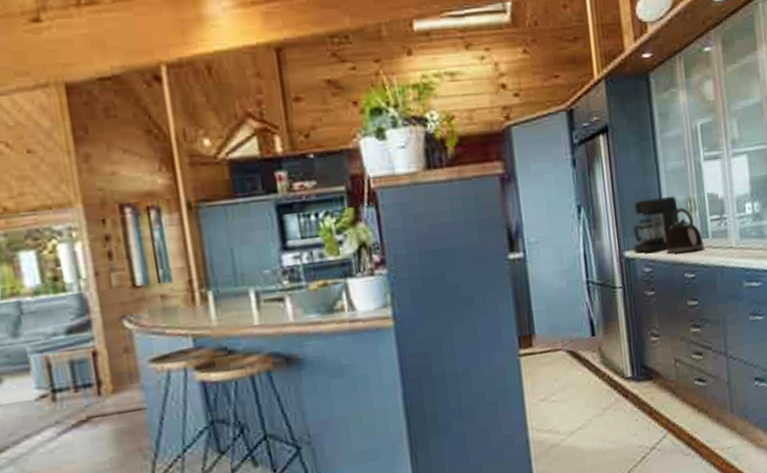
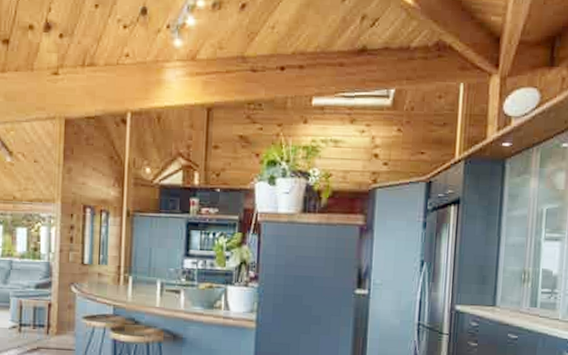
coffee maker: present [632,196,680,254] -> none [465,265,512,311]
kettle: present [666,207,704,255] -> none [495,277,531,317]

